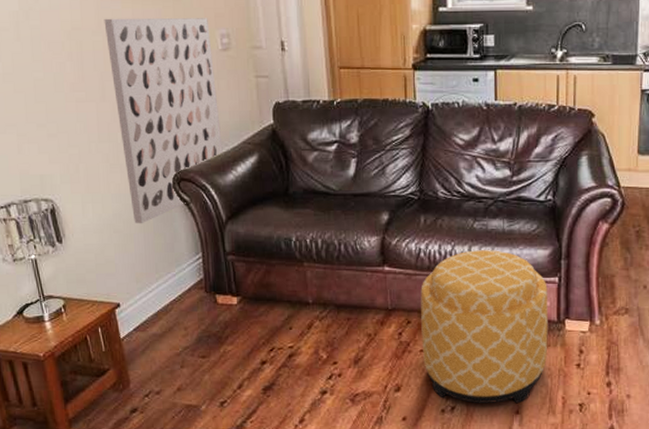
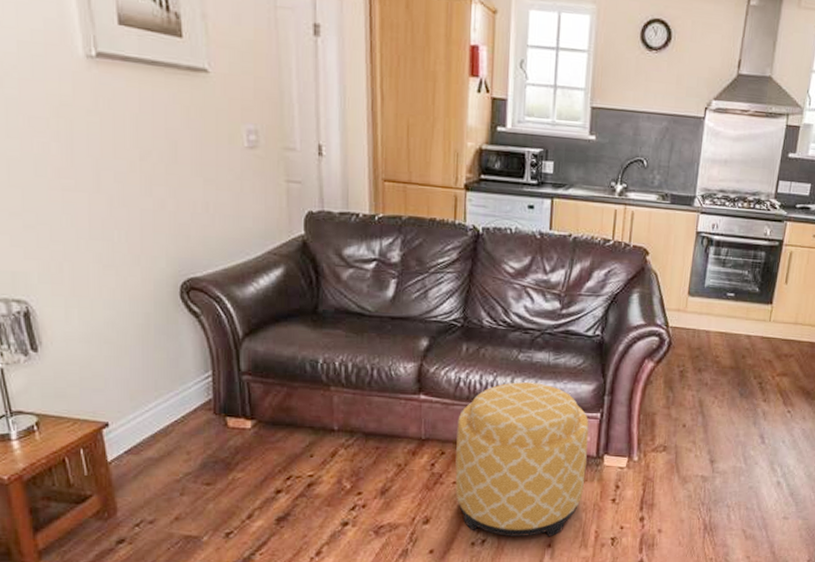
wall art: present [104,18,223,224] -> none [102,96,243,336]

